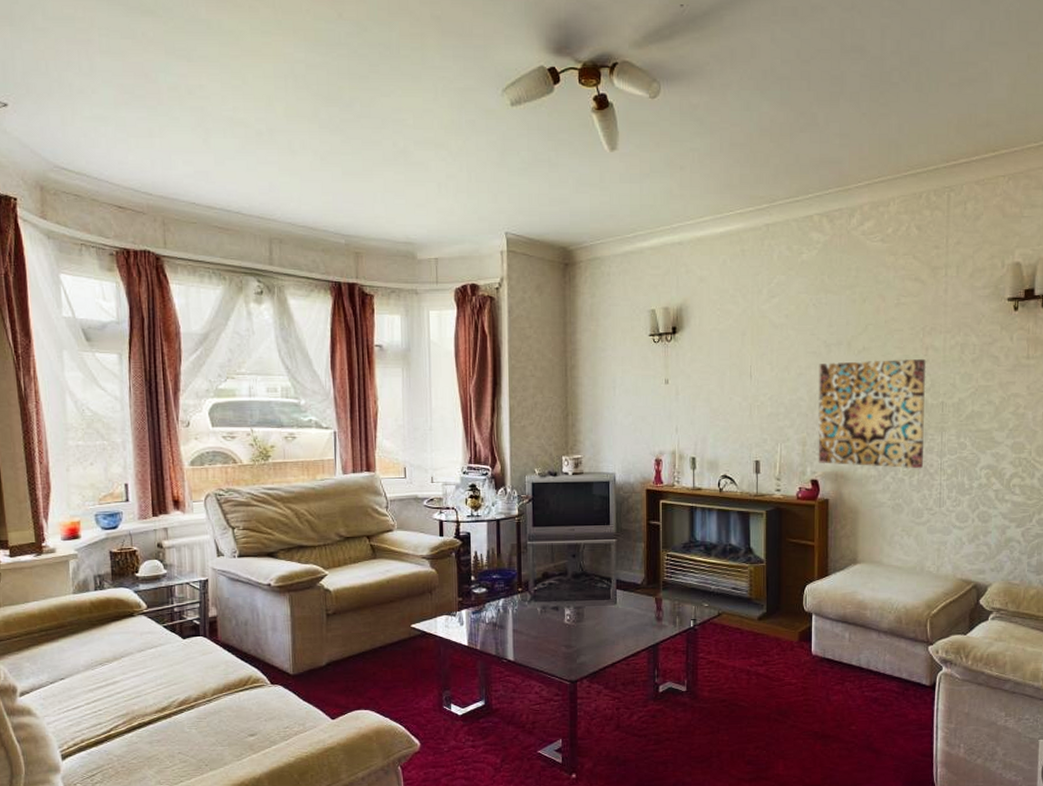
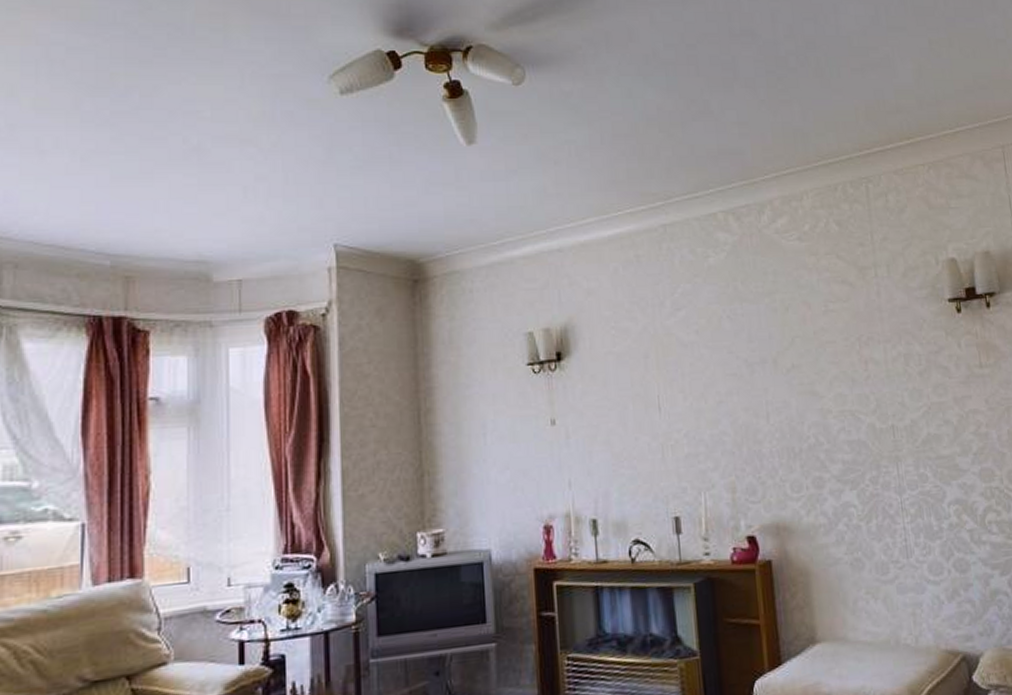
wall art: present [818,358,927,469] -> none [742,374,881,514]

